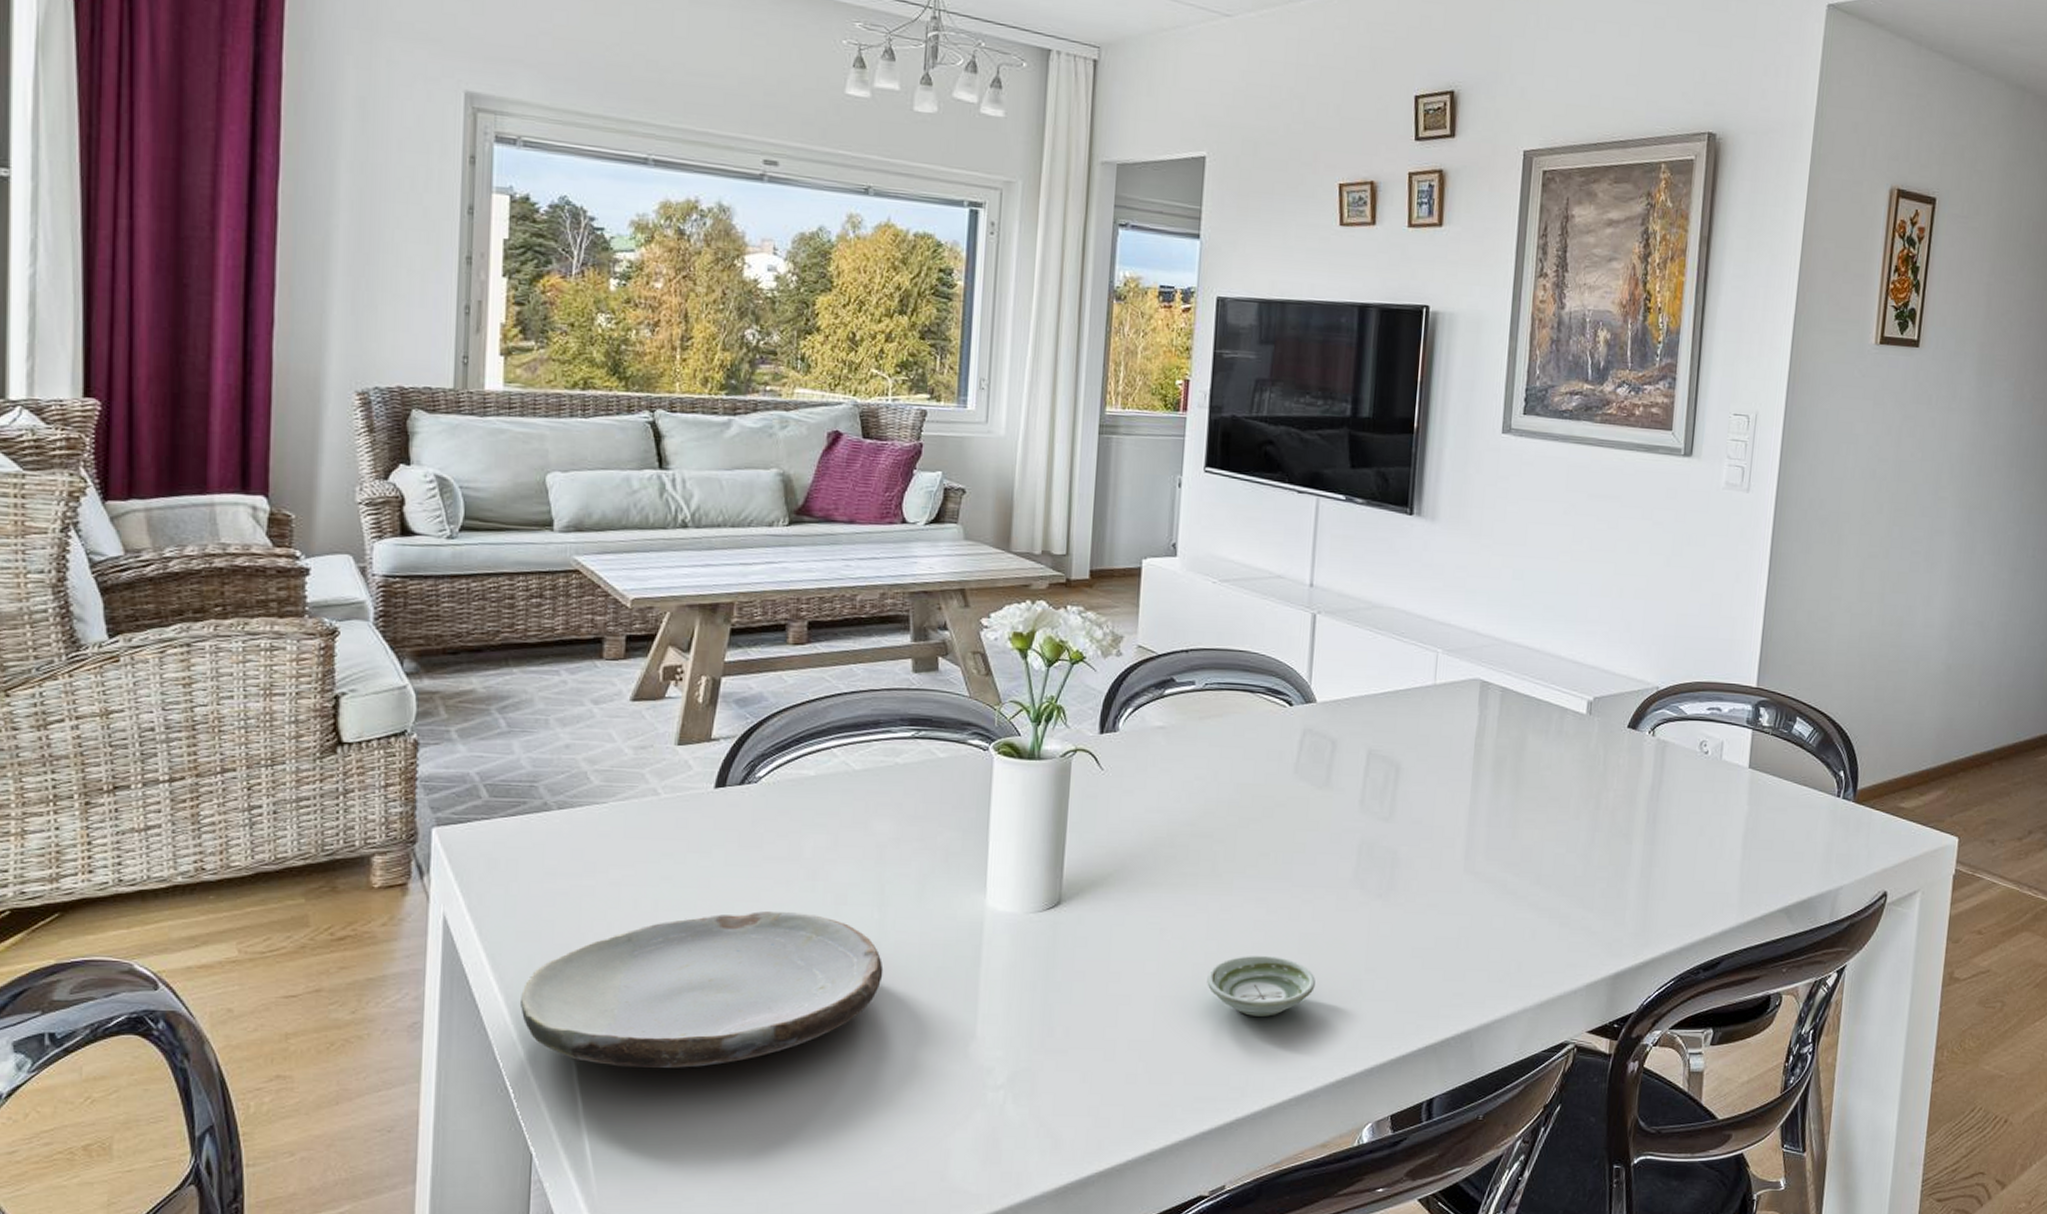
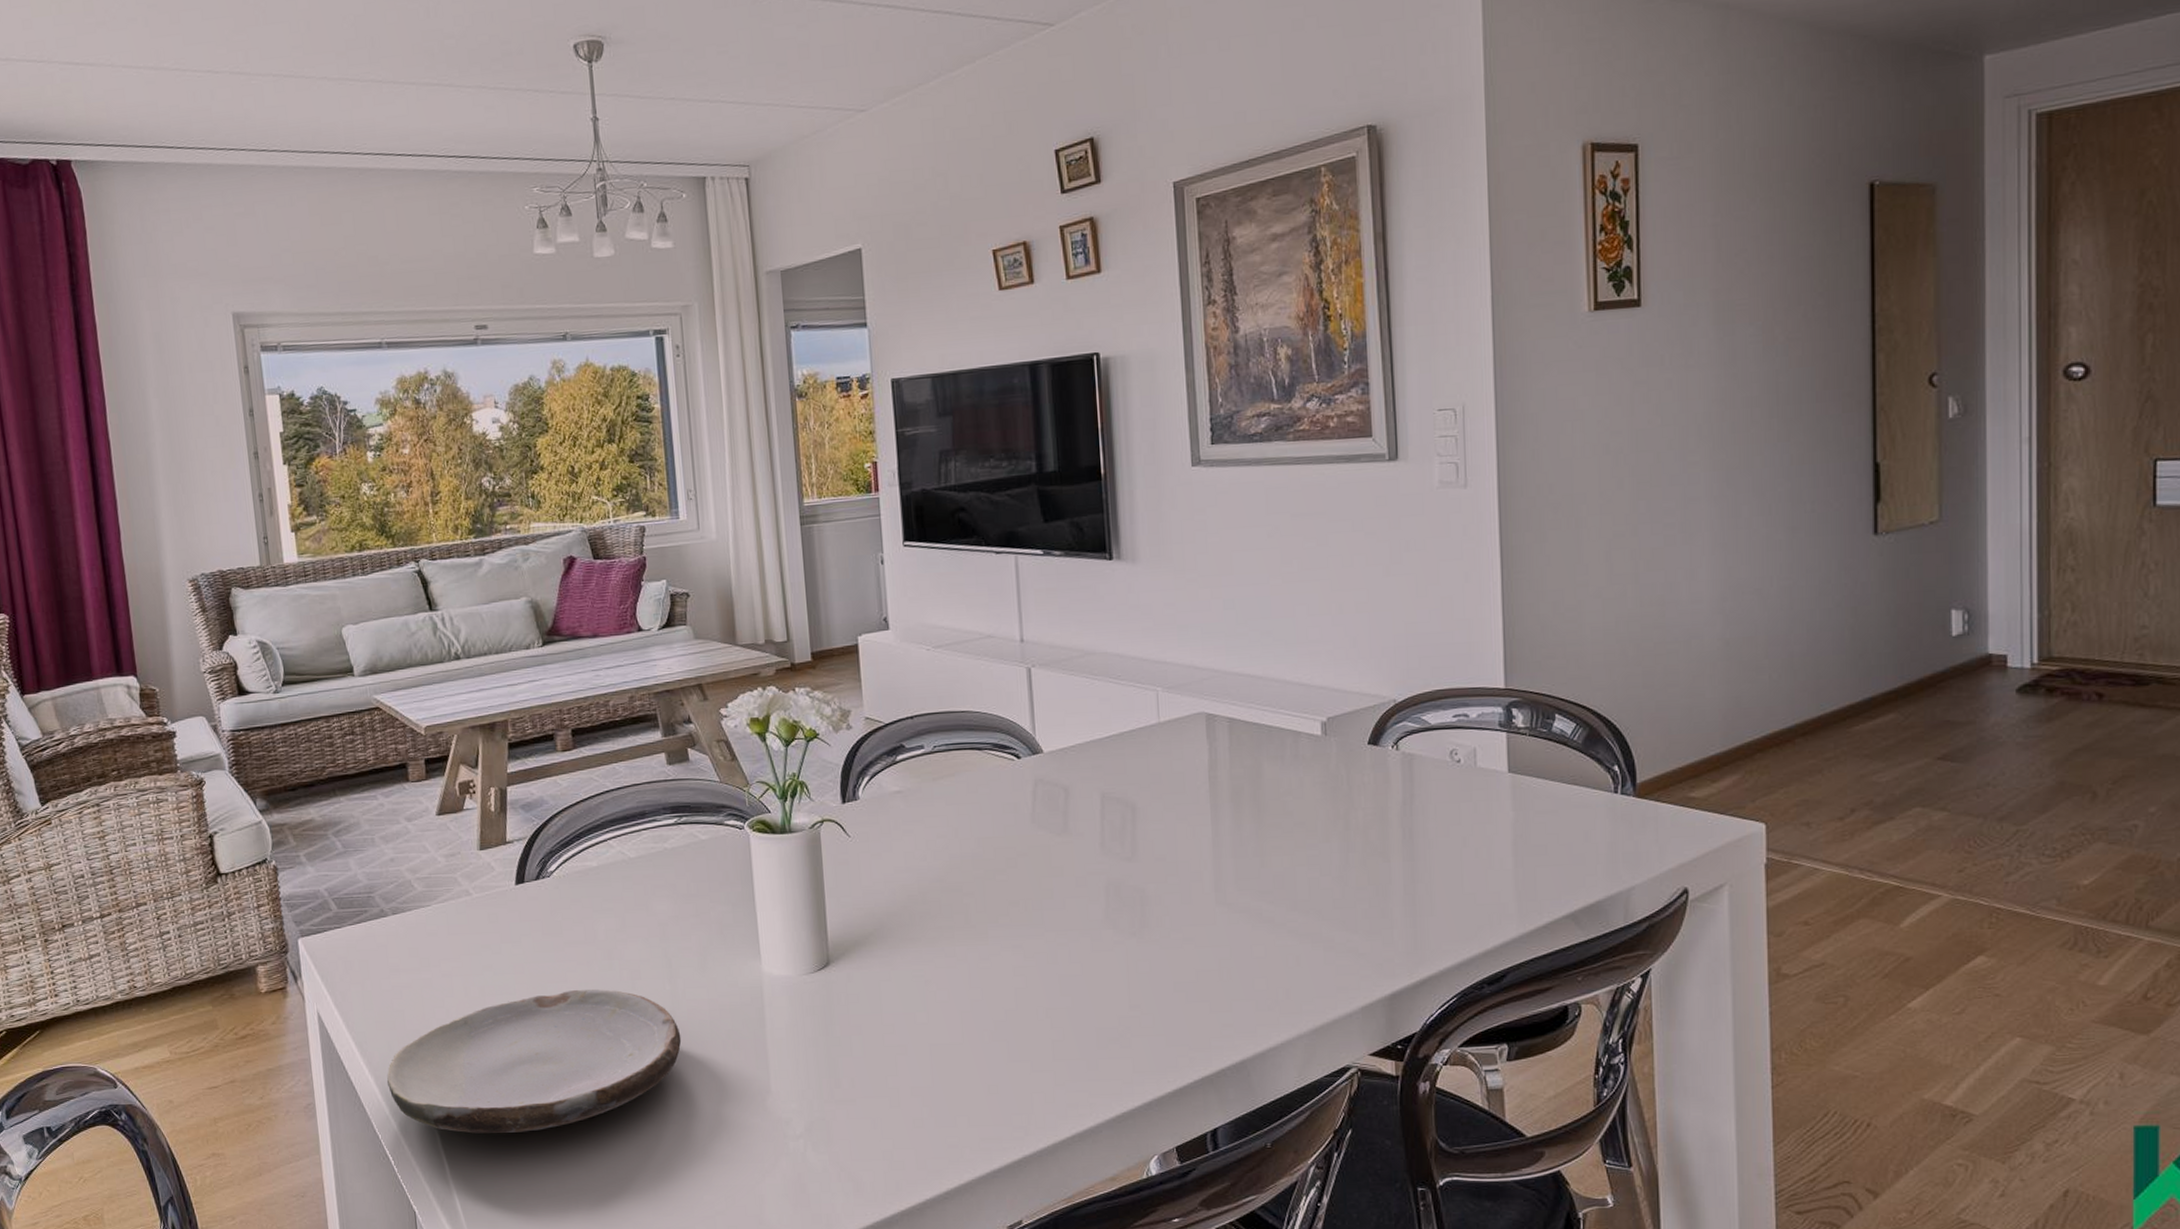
saucer: present [1207,955,1316,1016] -> none [976,999,1082,1058]

